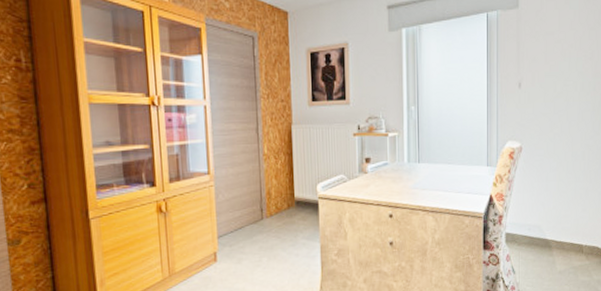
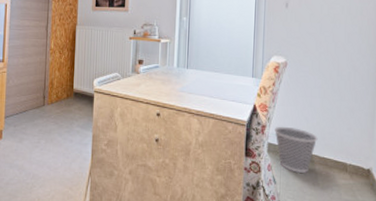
wastebasket: none [512,214,555,260] -> present [275,126,318,173]

